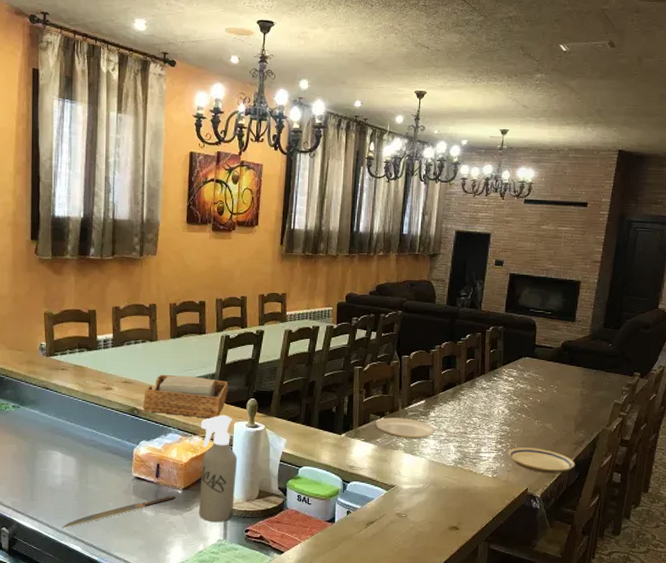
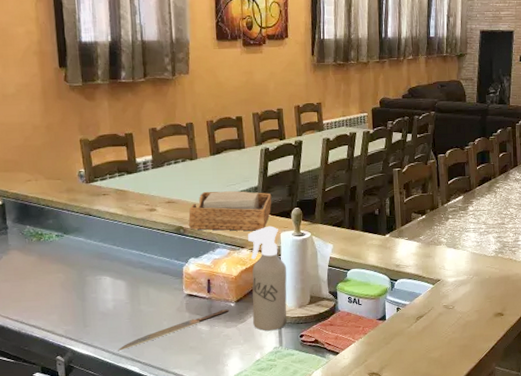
plate: present [375,417,436,439] -> none [417,214,475,234]

